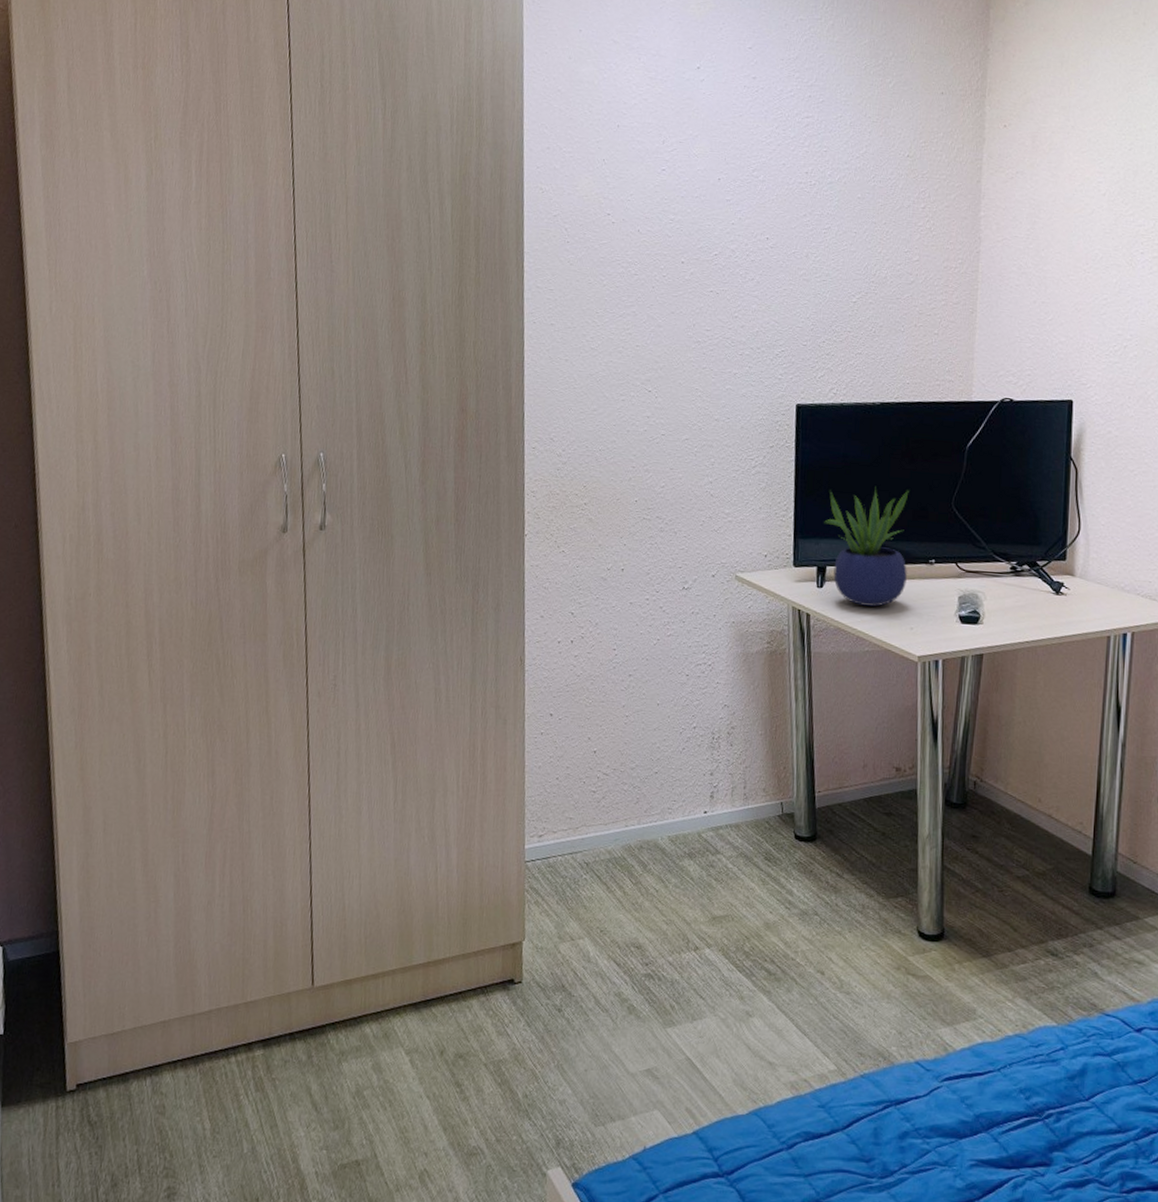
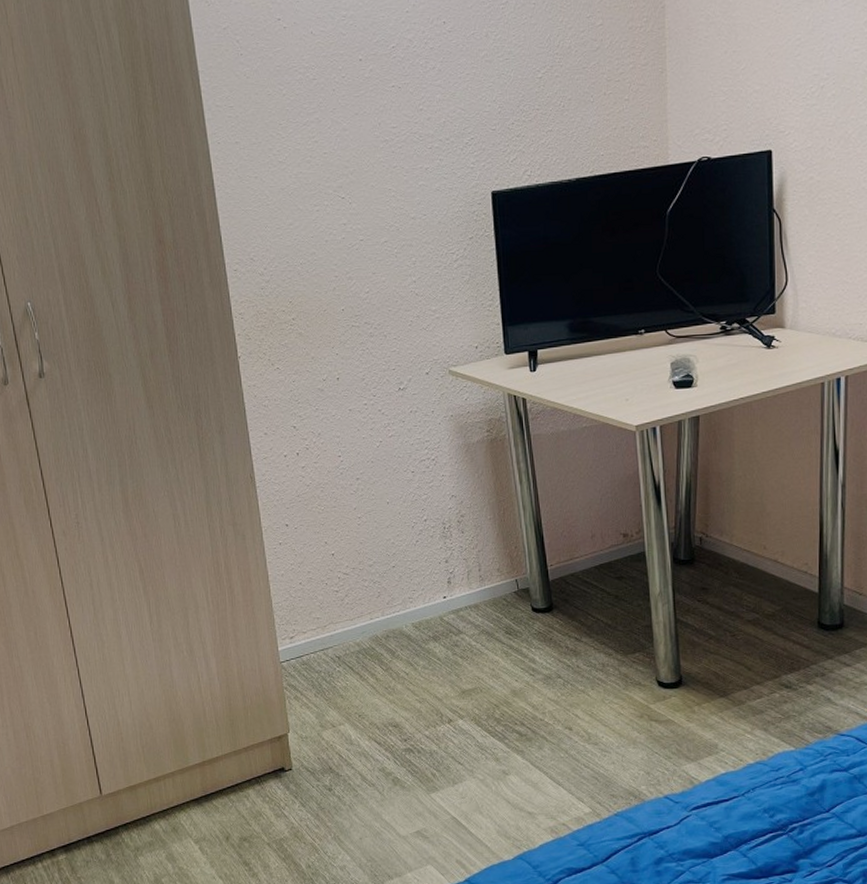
potted plant: present [824,487,909,607] -> none [531,264,618,384]

